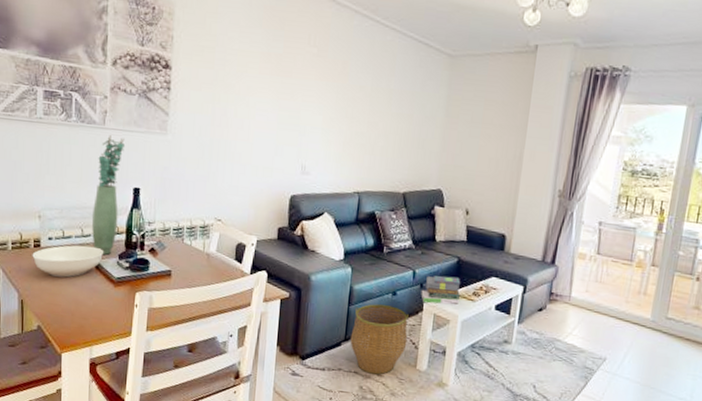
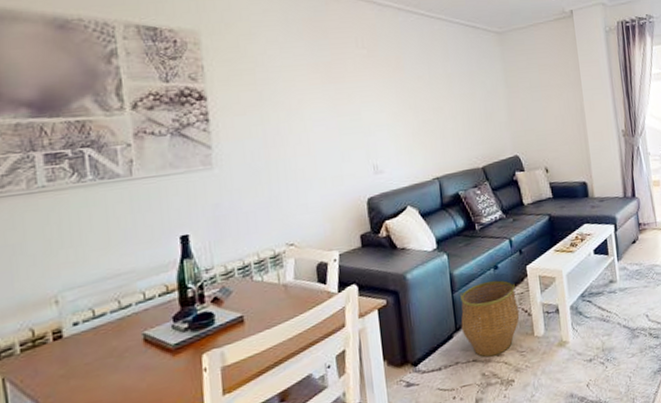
bowl: present [32,245,104,278] -> none [52,316,153,369]
vase: present [91,135,125,256] -> none [129,184,167,324]
books: present [421,275,461,305] -> none [521,233,560,268]

